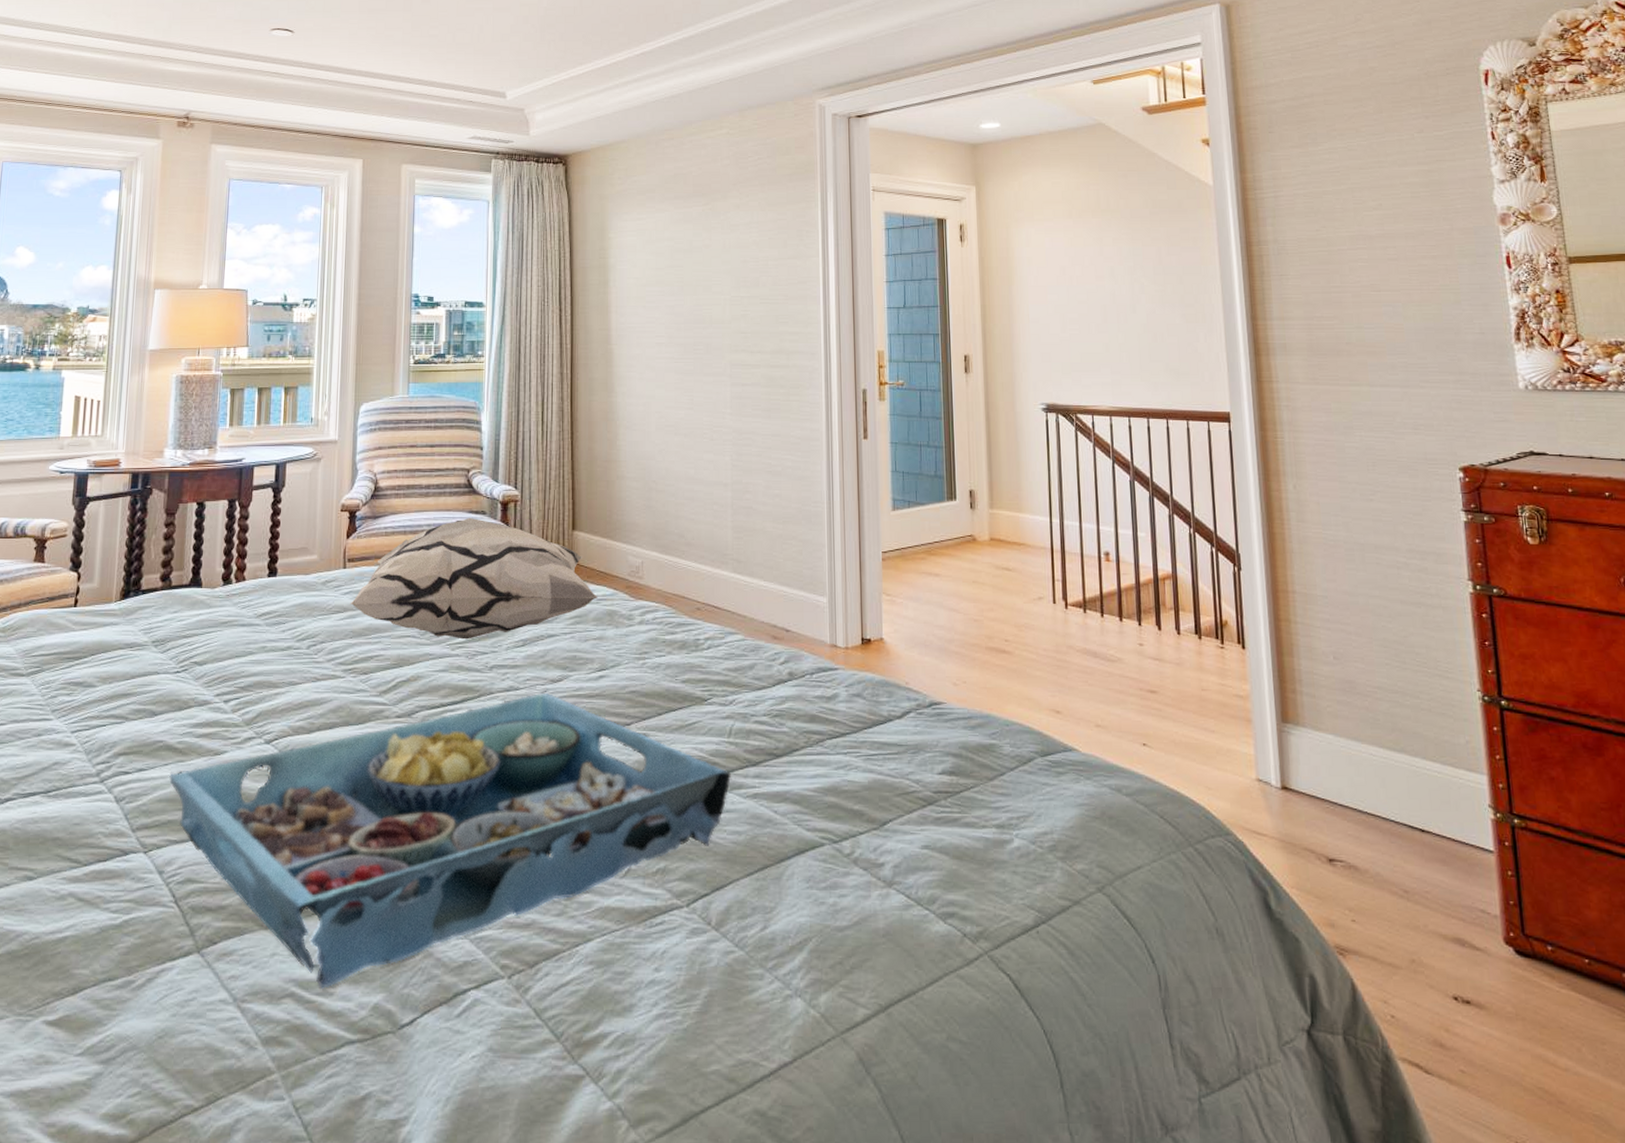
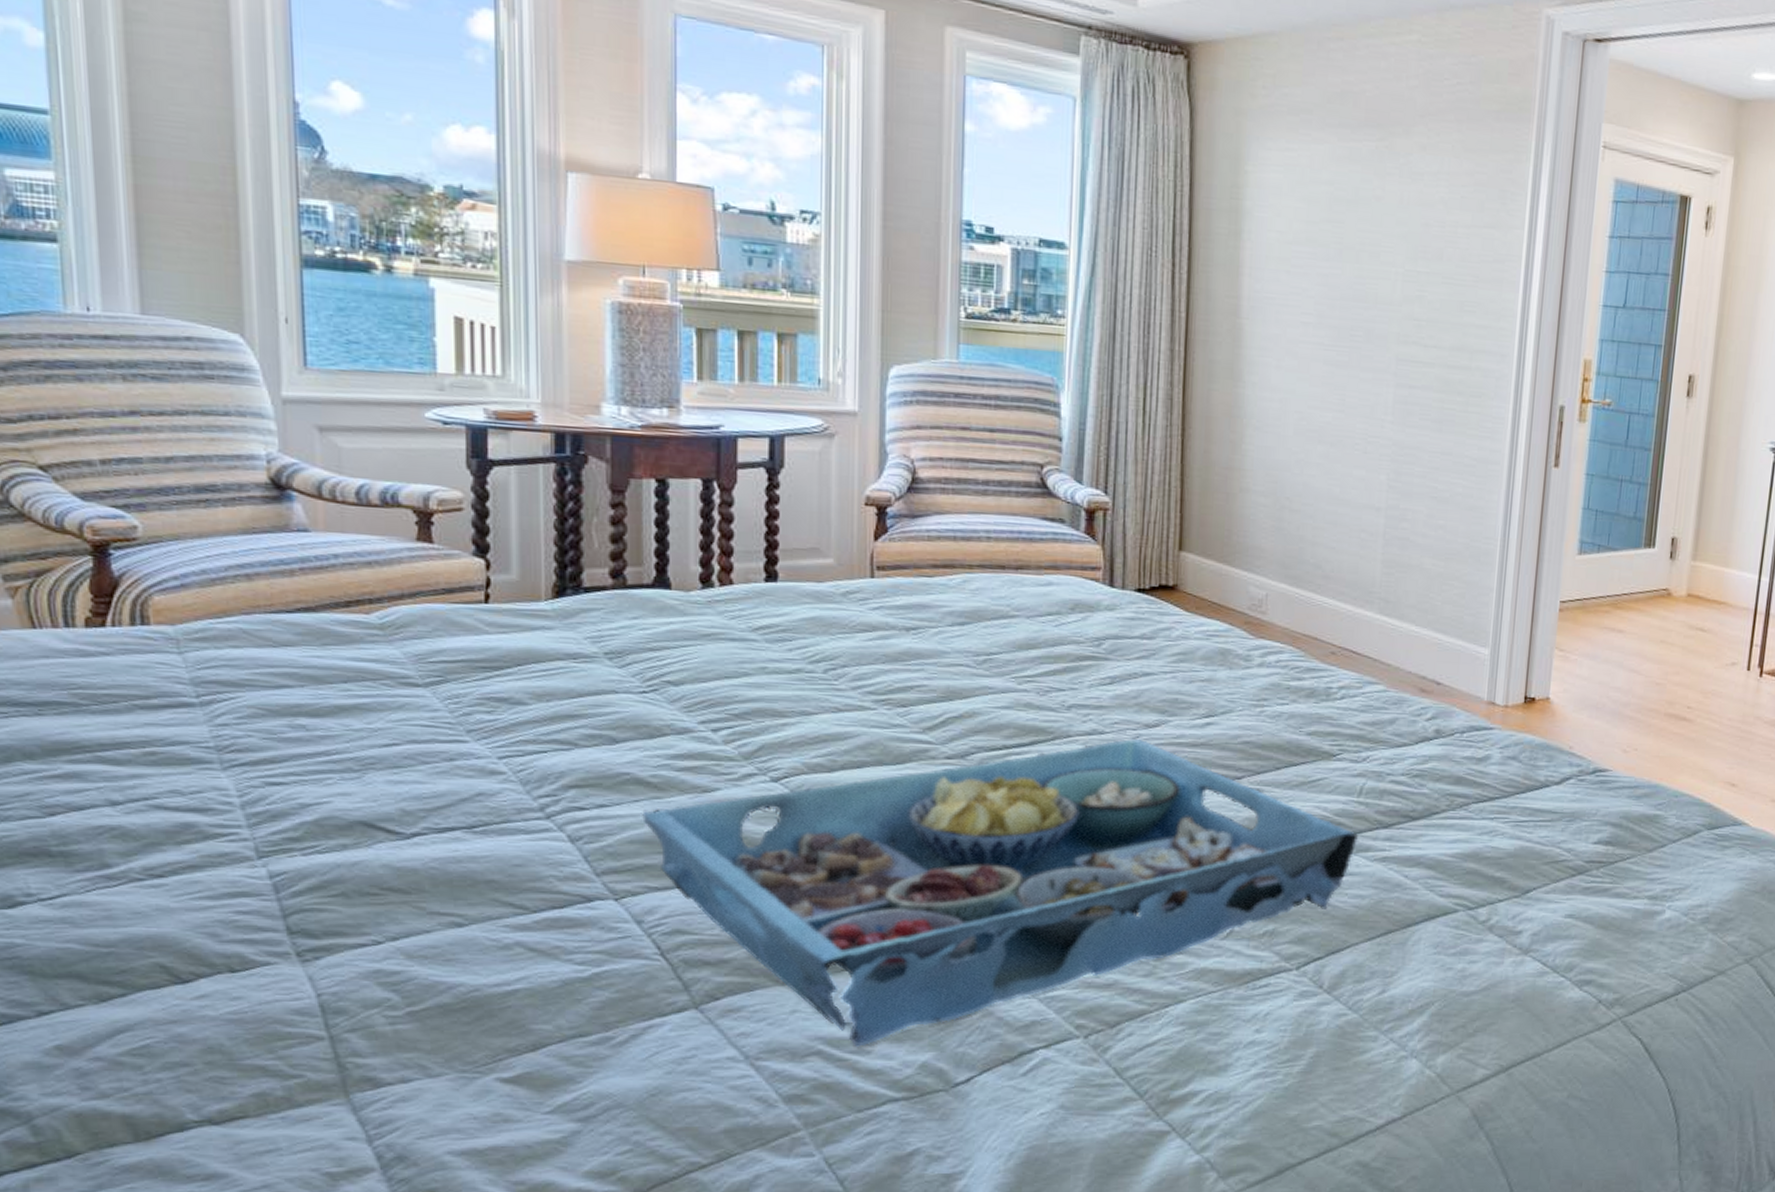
decorative pillow: present [350,517,598,640] -> none [881,525,1208,673]

